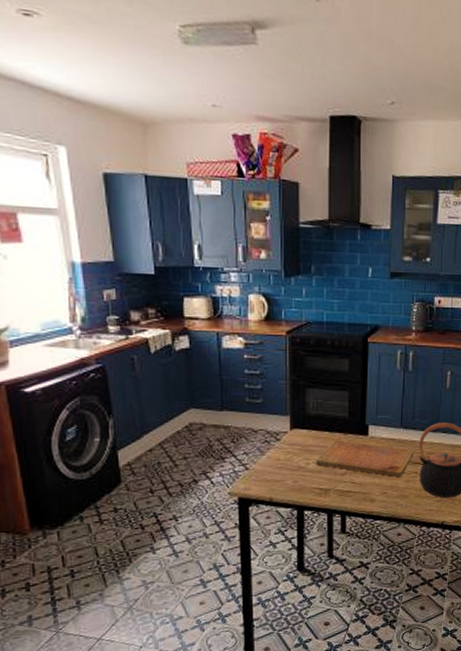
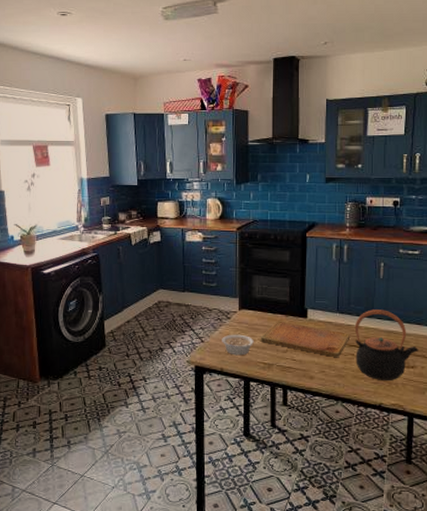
legume: none [270,458,308,483] -> present [222,334,254,356]

